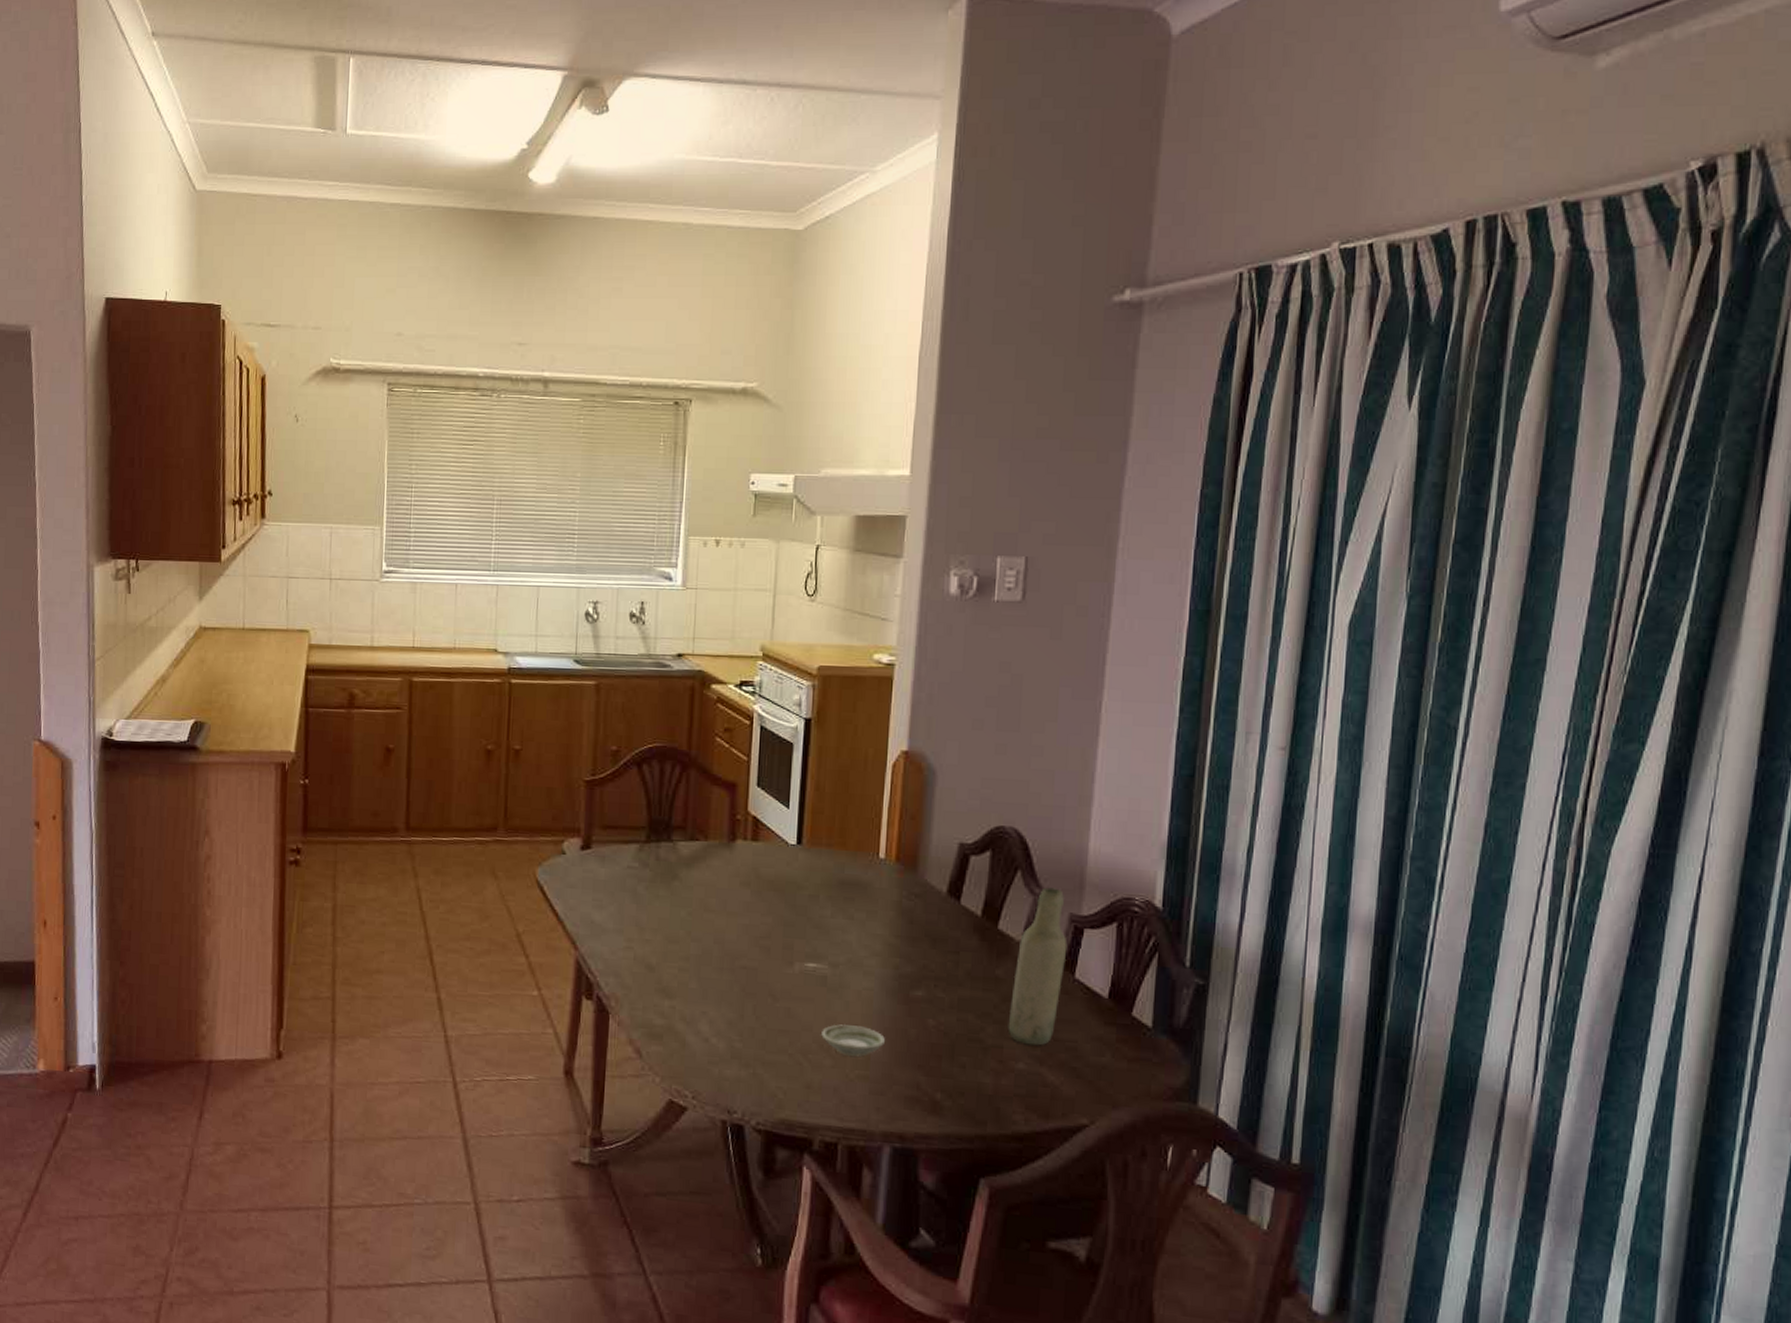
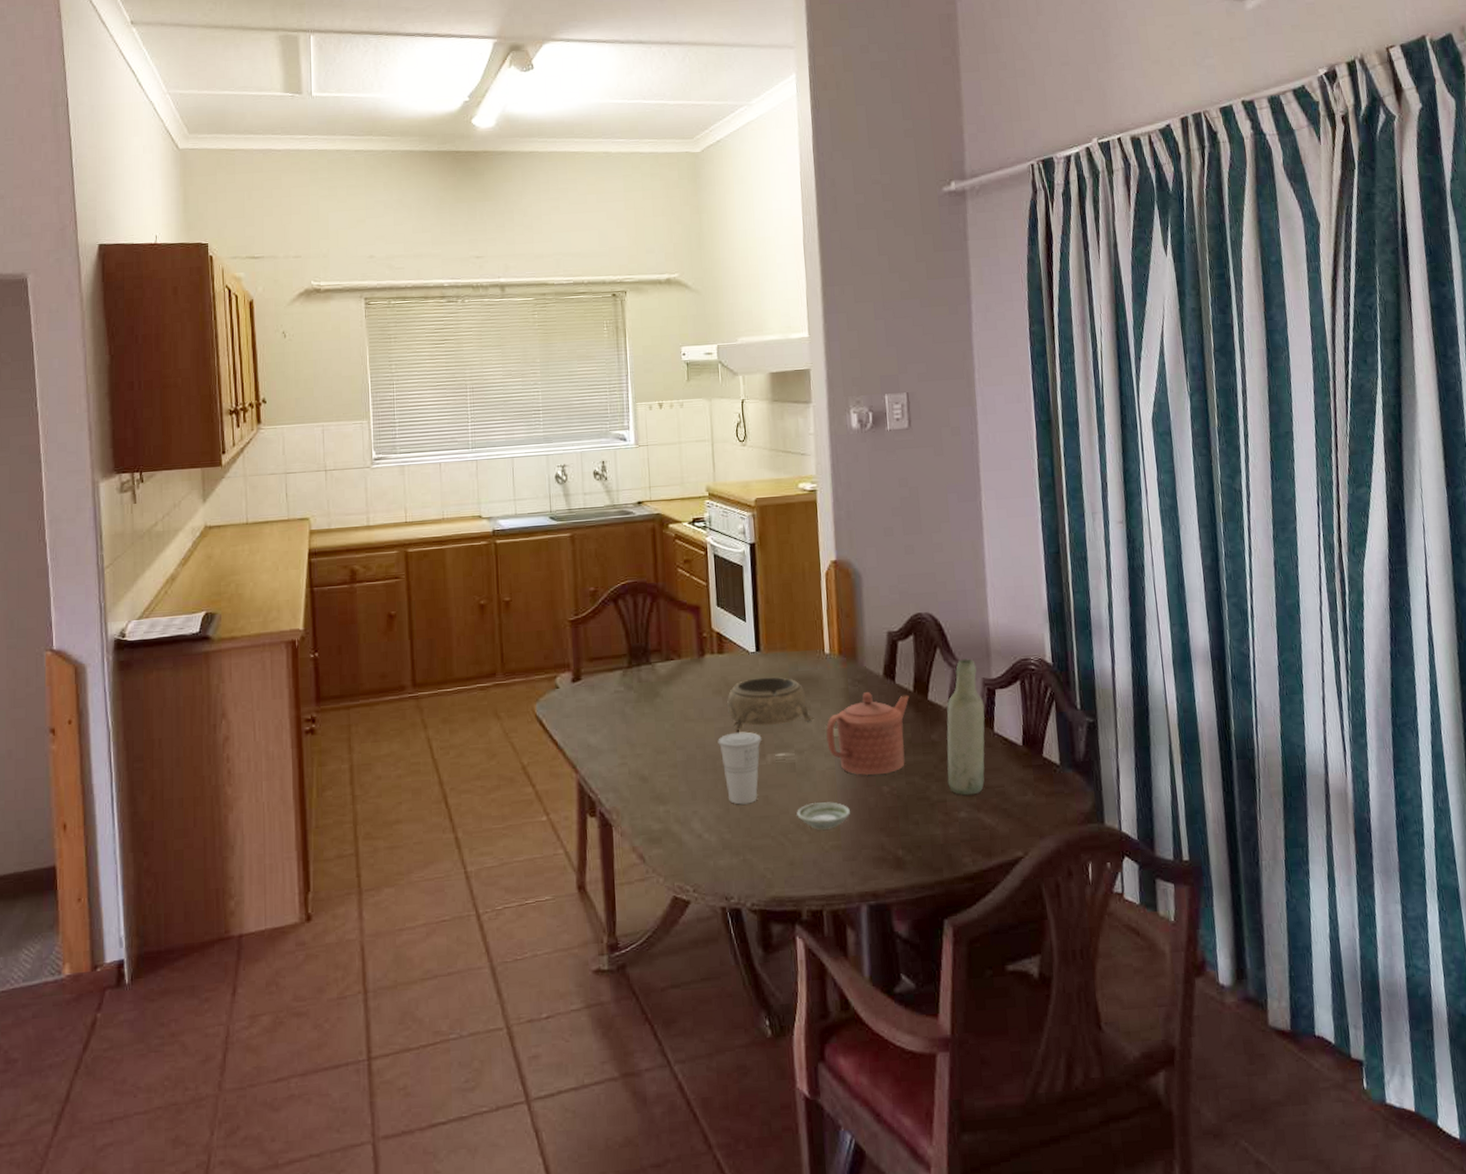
cup: none [739,932,791,1014] -> present [718,732,762,805]
decorative bowl: none [755,874,853,933] -> present [727,677,812,731]
teapot: none [868,908,975,1005] -> present [826,691,909,776]

